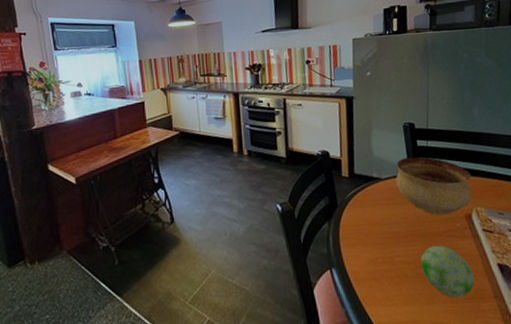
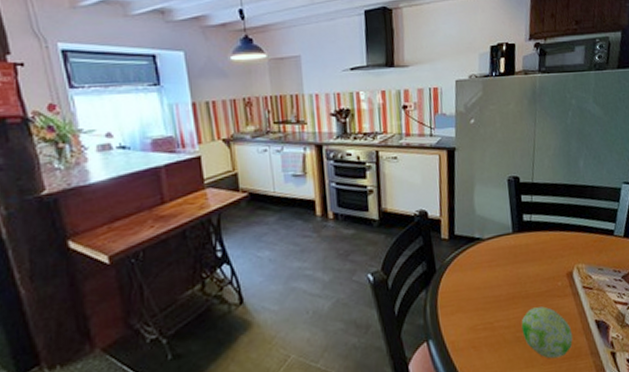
bowl: present [396,156,473,216] -> none [498,213,575,275]

